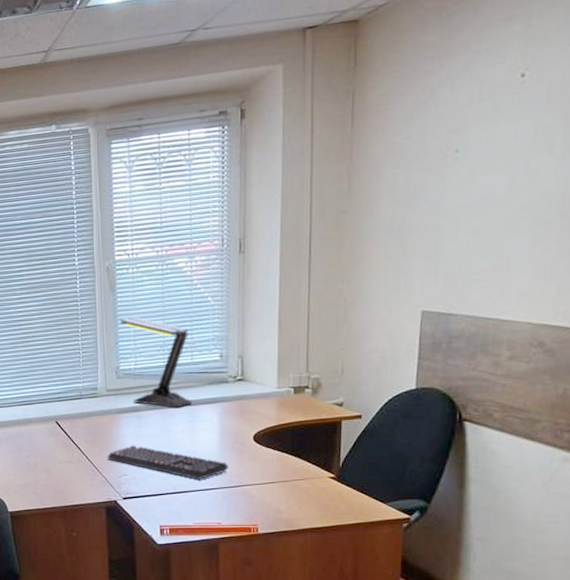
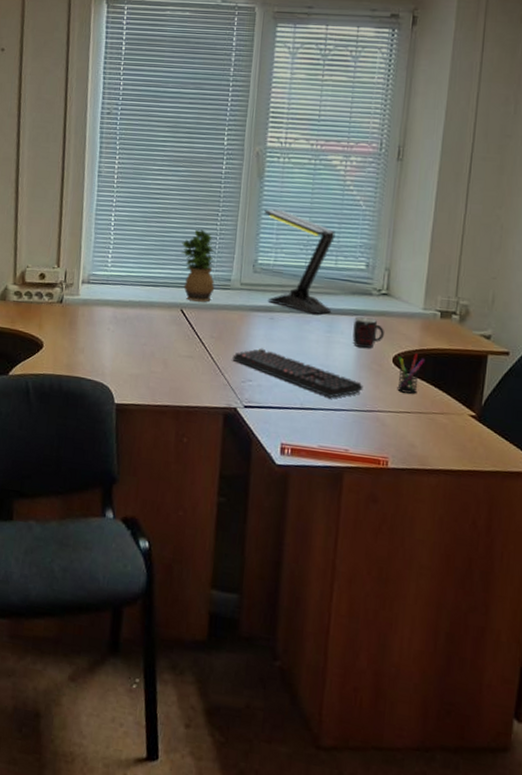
potted plant: none [49,347,84,413] -> present [181,229,215,302]
mug: none [214,403,243,432] -> present [352,317,384,349]
pen holder: none [258,429,283,466] -> present [397,353,424,394]

